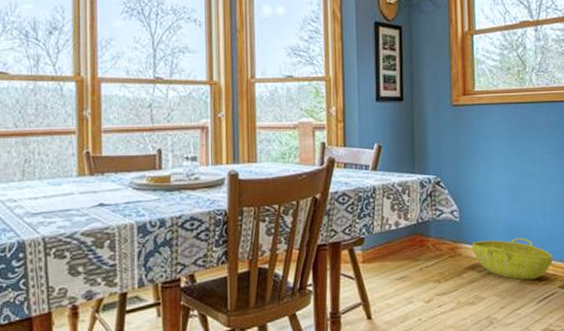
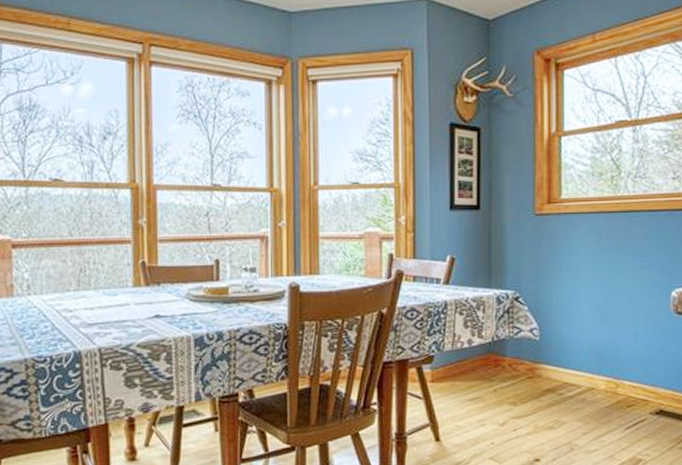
basket: present [472,238,552,280] -> none [552,359,644,405]

